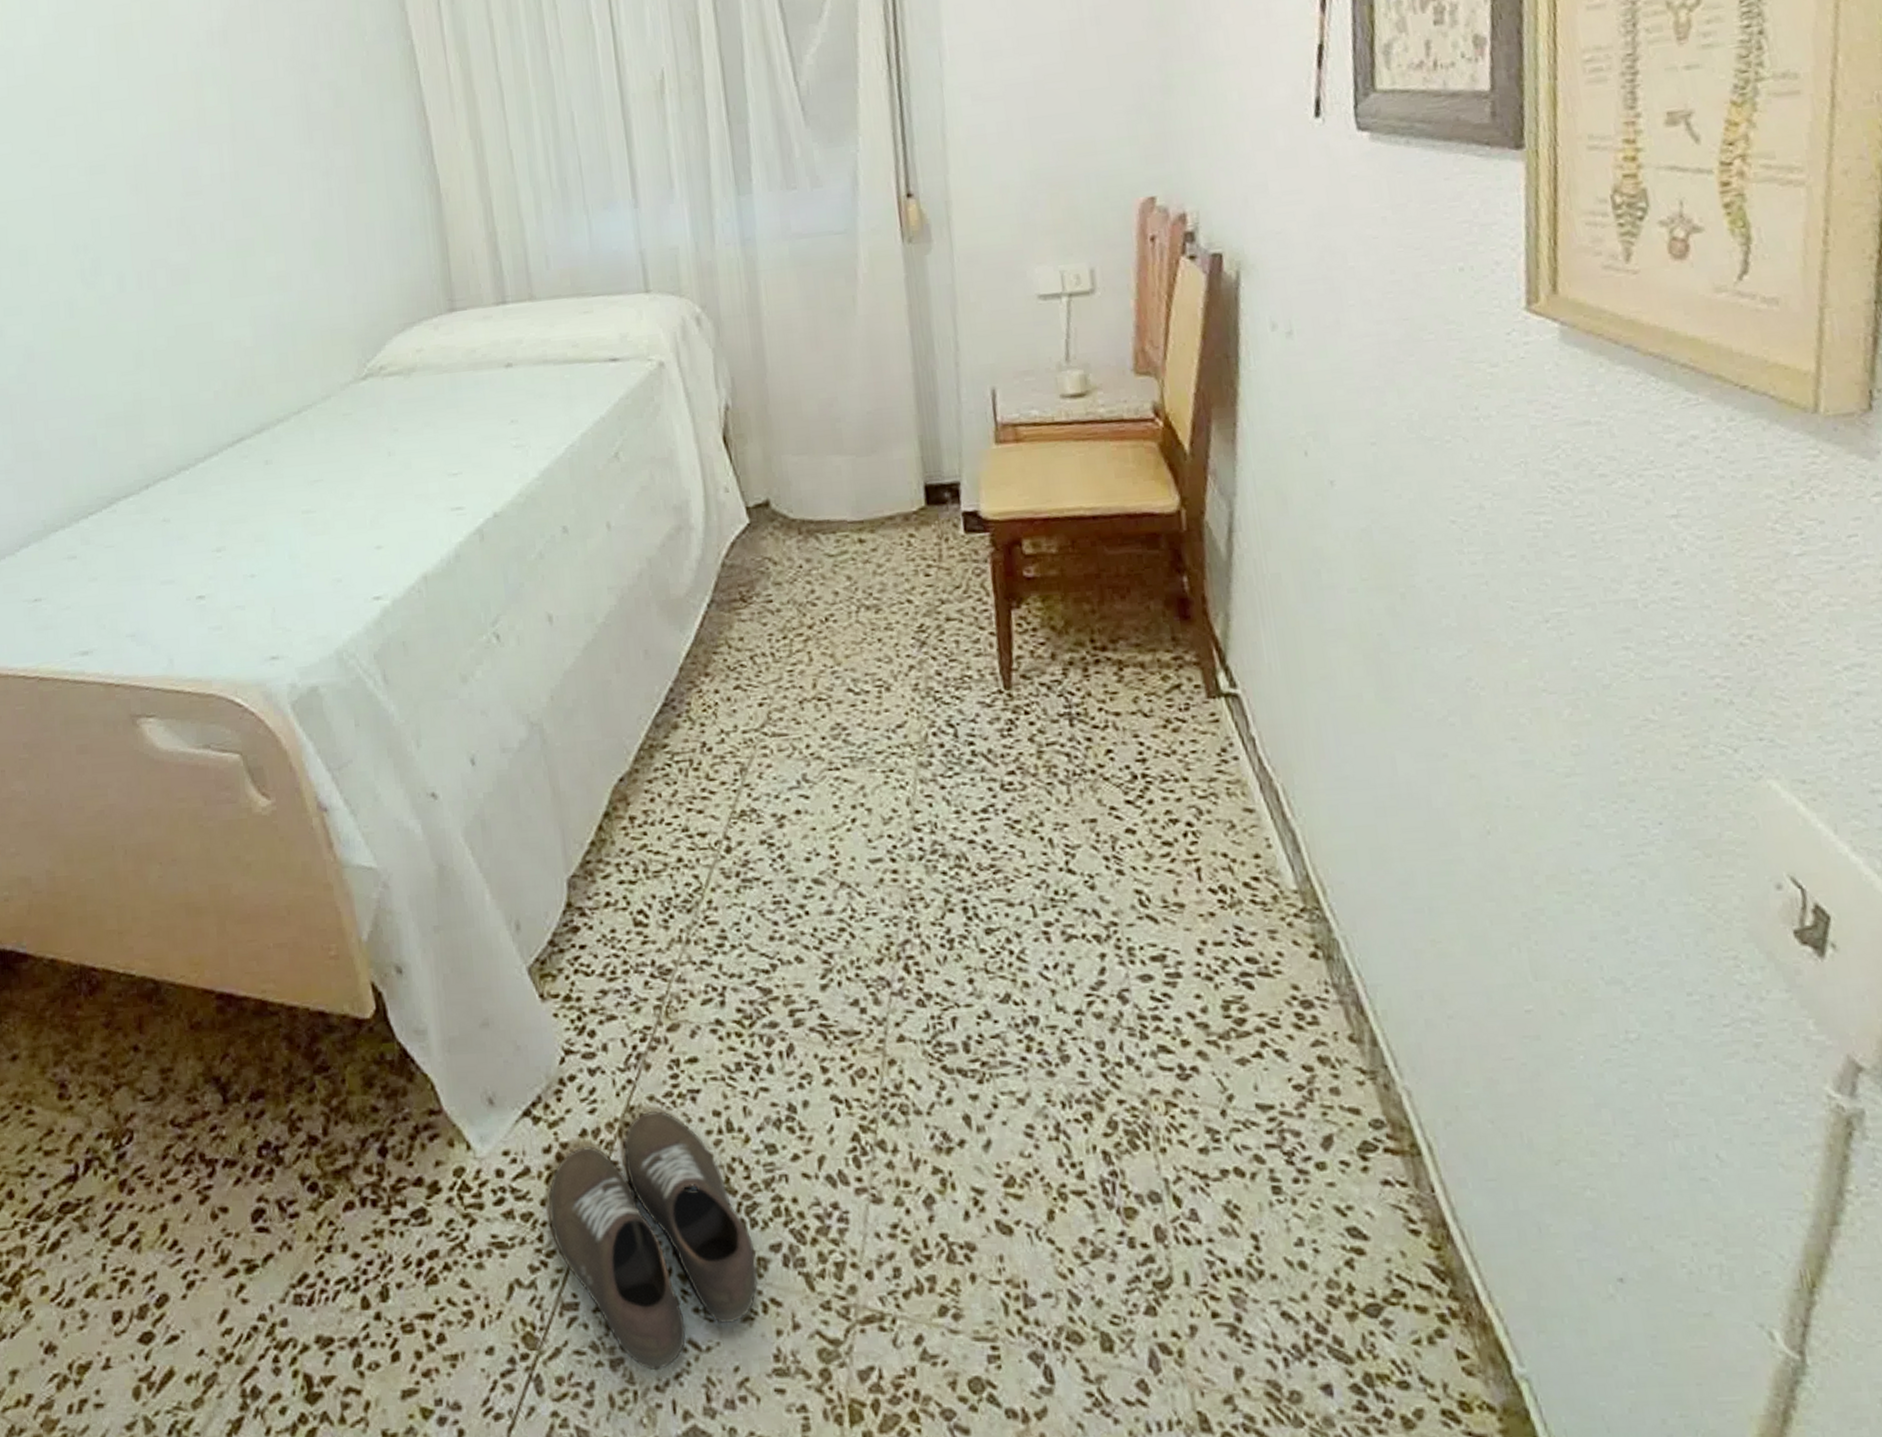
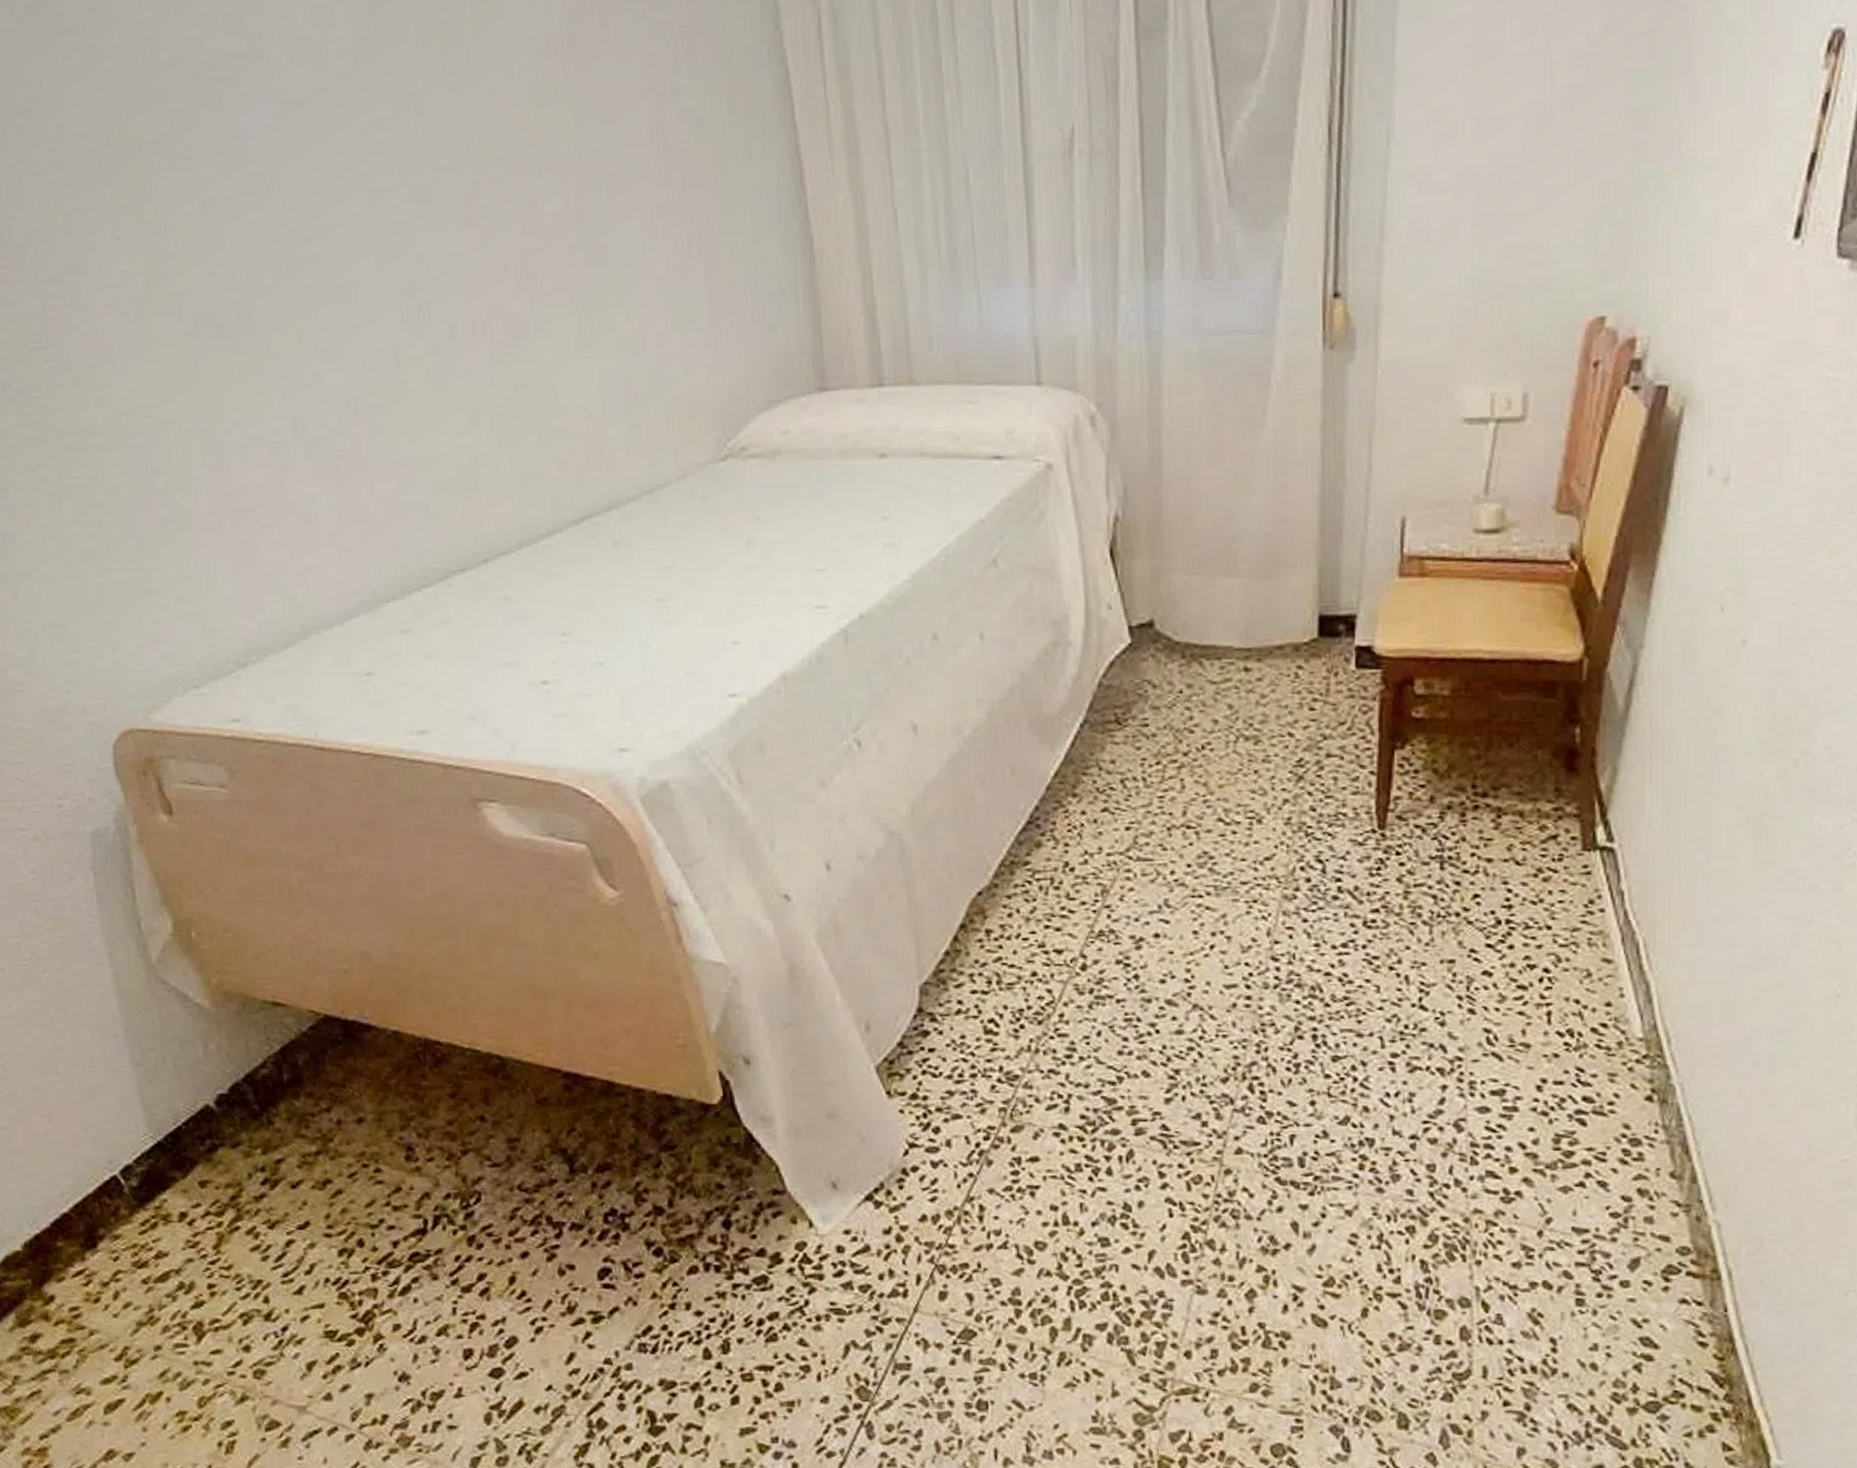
shoe: present [548,1110,759,1370] -> none [886,1202,1083,1423]

